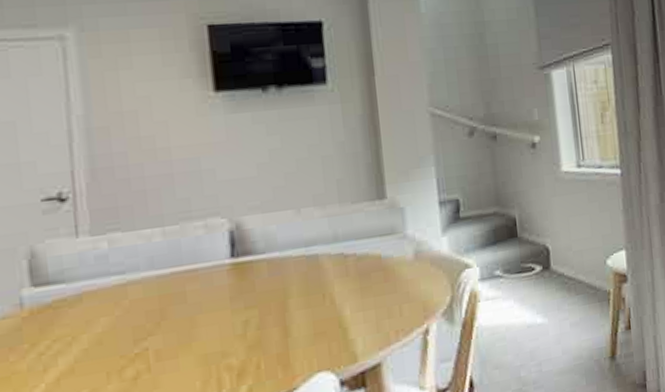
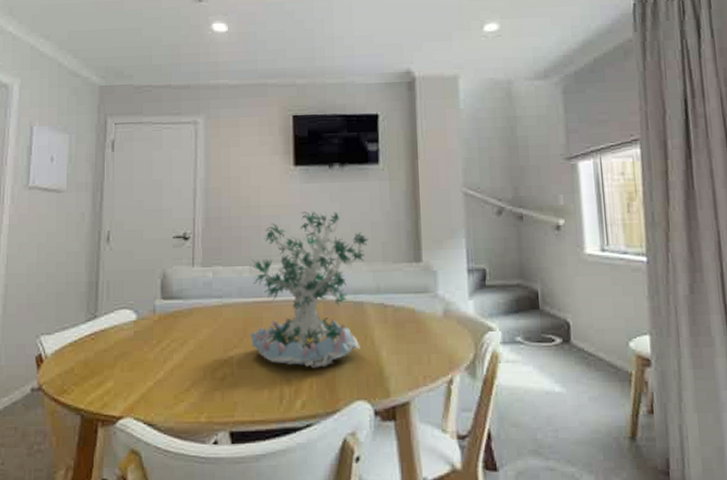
plant: none [161,147,320,346] -> present [249,211,369,368]

